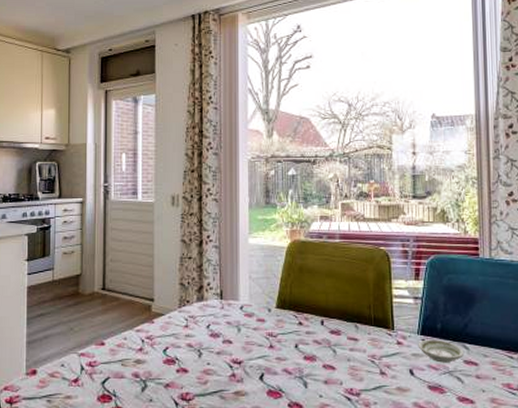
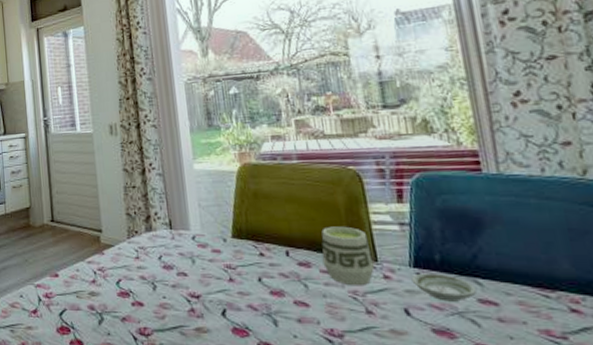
cup: none [350,299,391,351] -> present [321,226,374,286]

